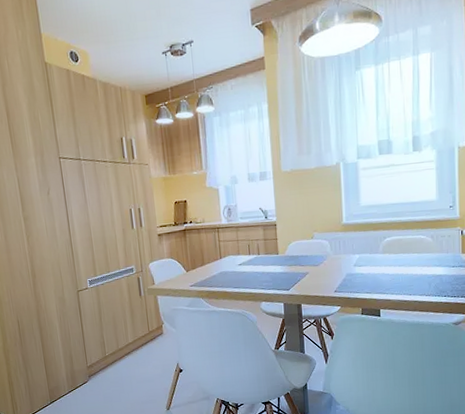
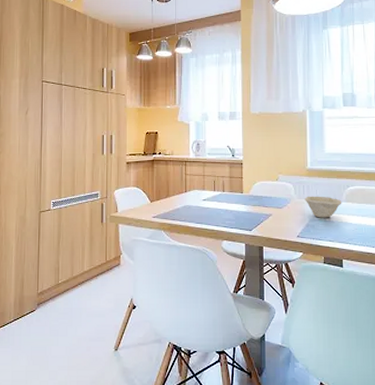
bowl: none [341,250,379,272] -> present [305,196,342,218]

